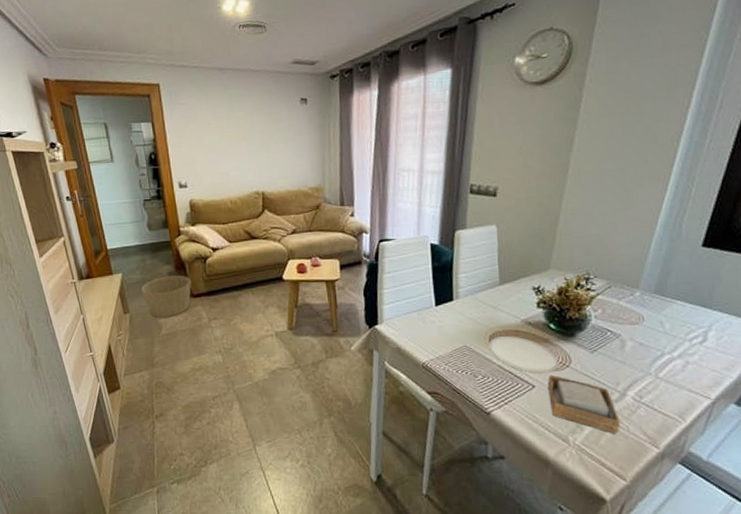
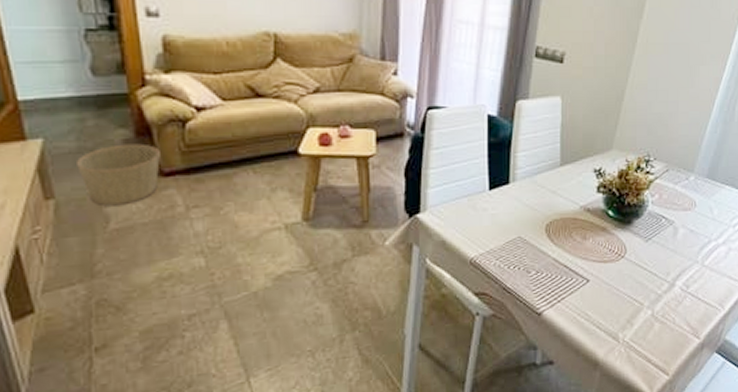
plate: present [489,336,559,374] -> none [545,224,615,267]
napkin holder: present [548,374,620,434] -> none [602,266,668,327]

